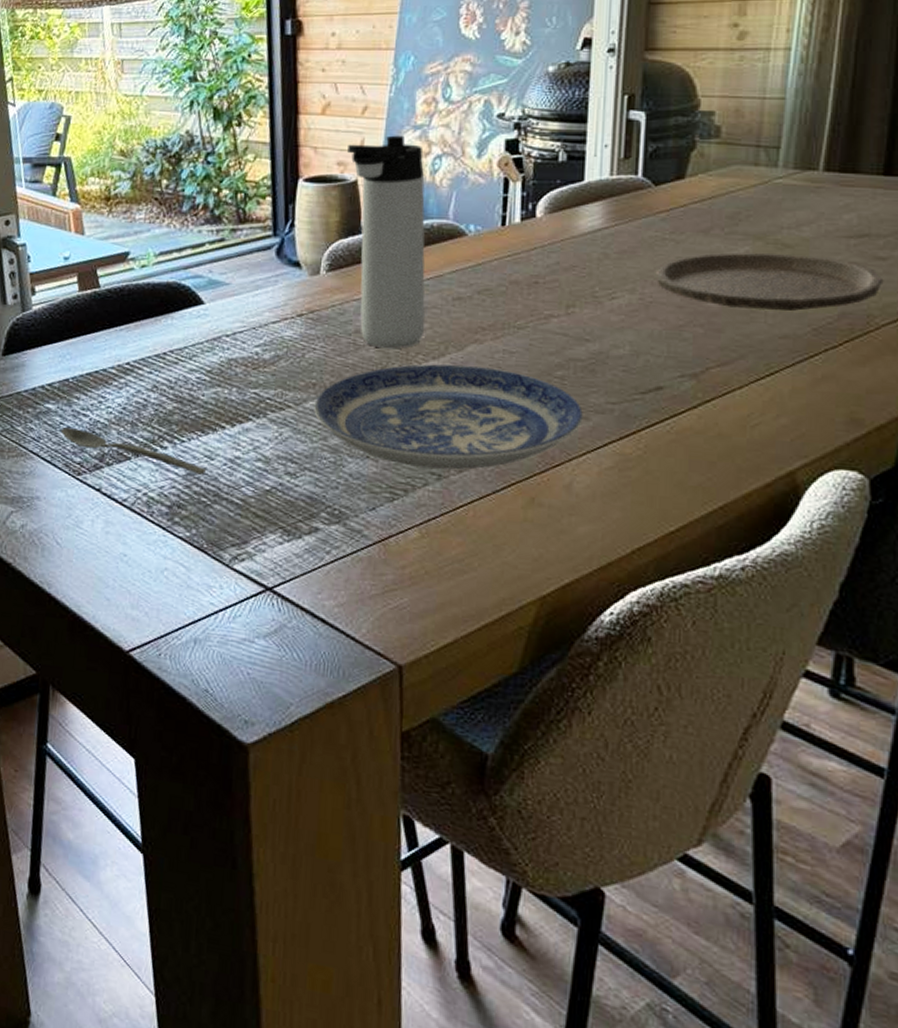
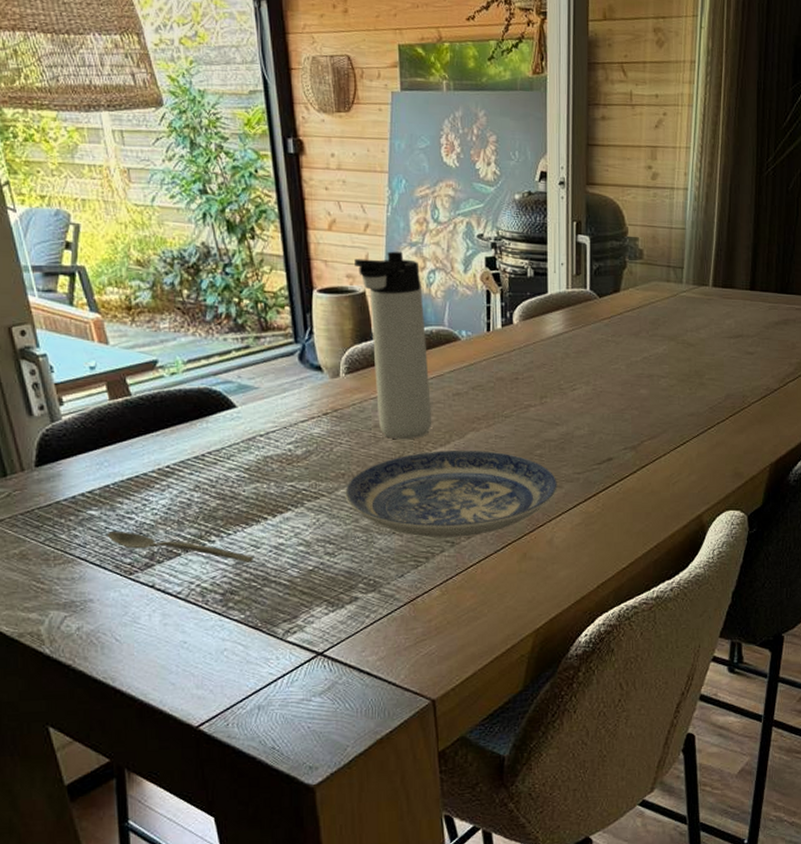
plate: present [655,252,884,311] -> none [603,350,752,394]

